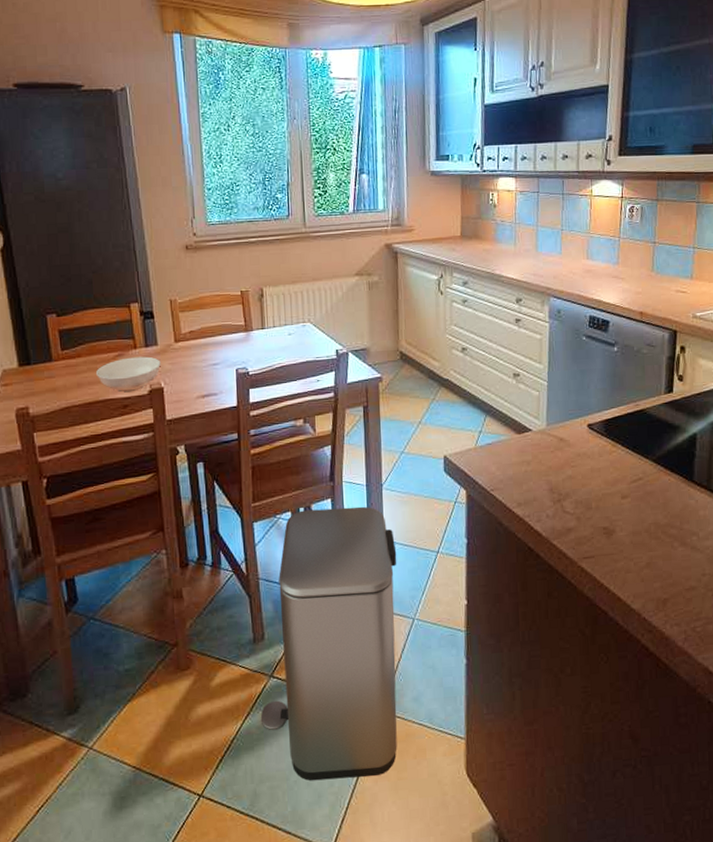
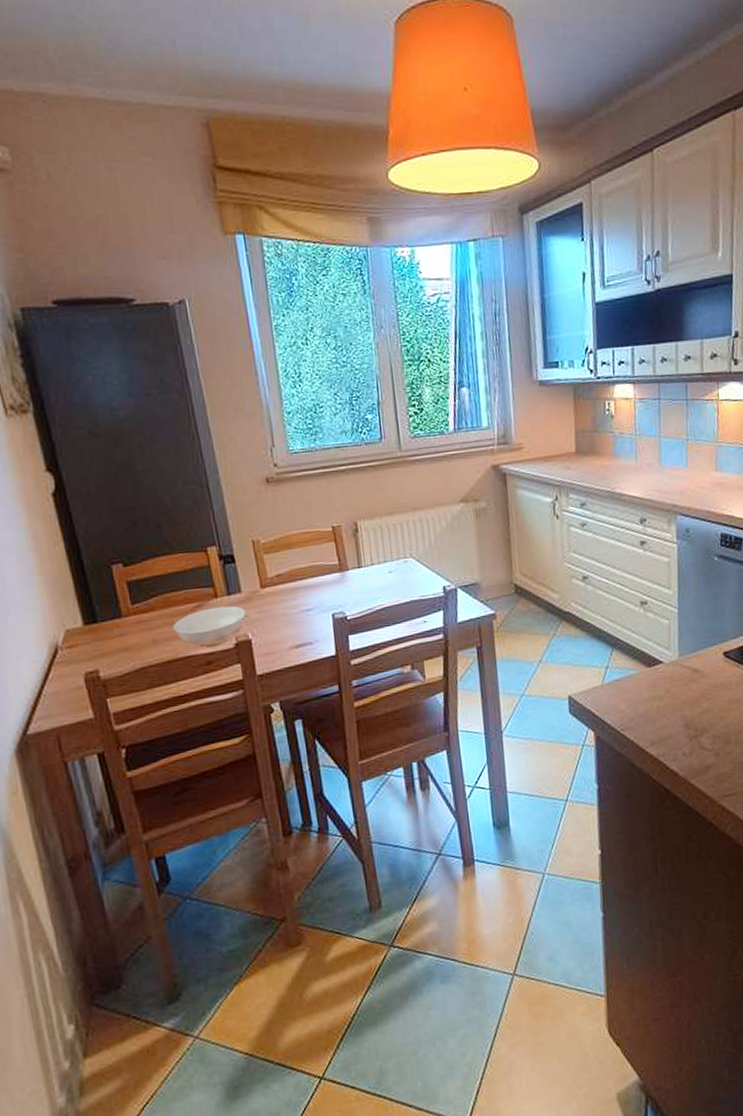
pedal bin: present [260,506,397,781] -> none [382,756,533,1053]

